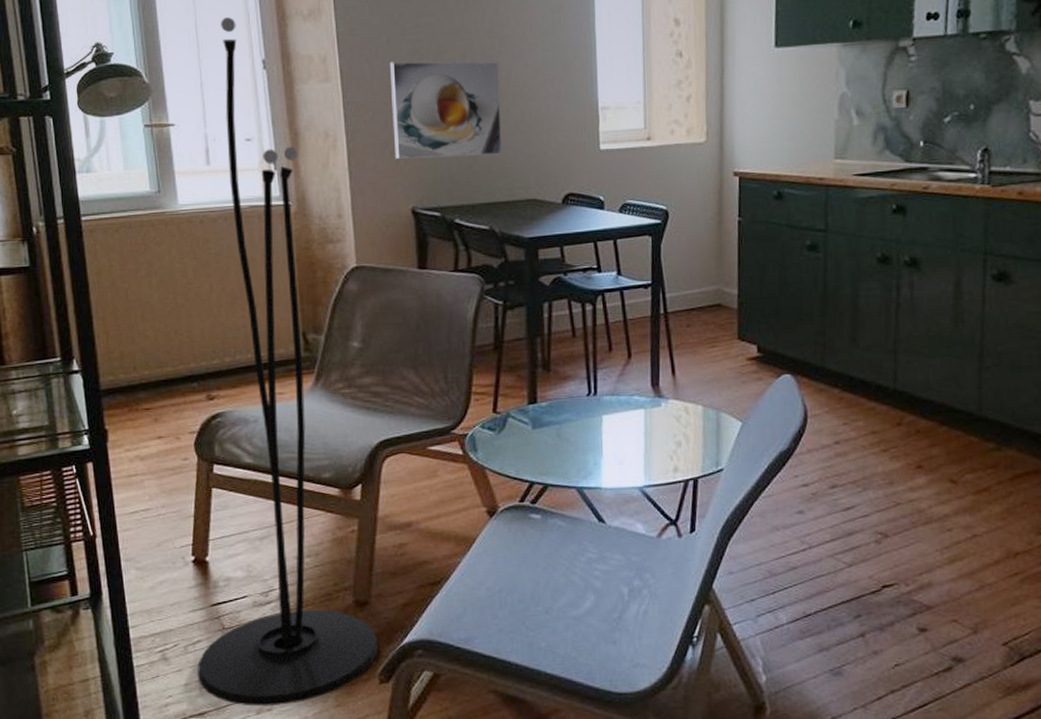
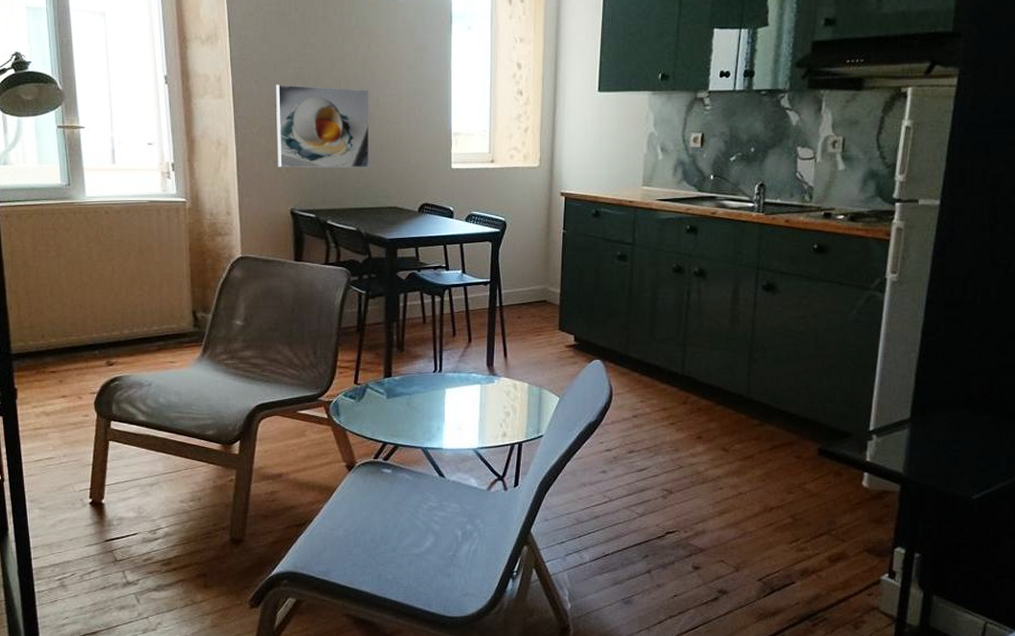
floor lamp: present [197,17,378,706] -> none [92,37,250,627]

